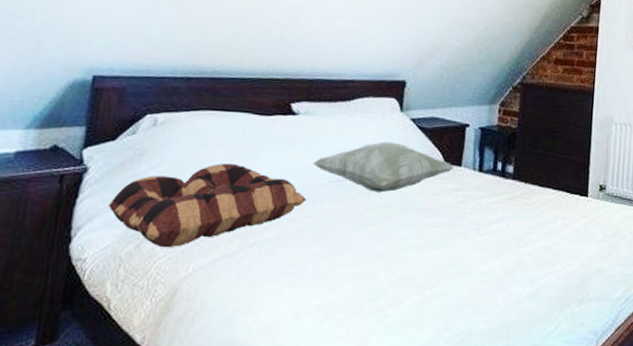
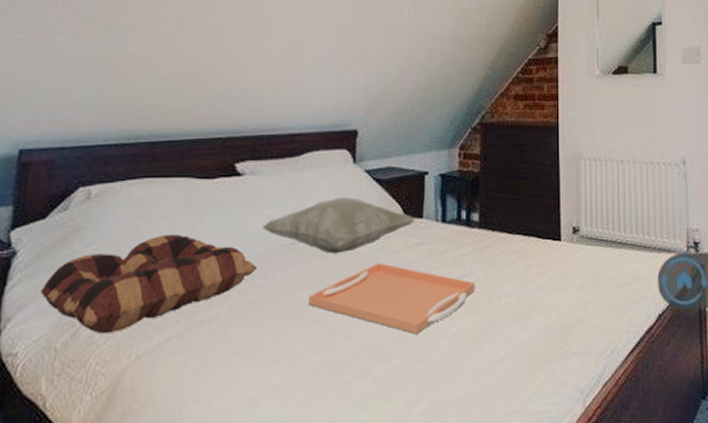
serving tray: none [352,204,506,270] -> present [309,263,476,334]

